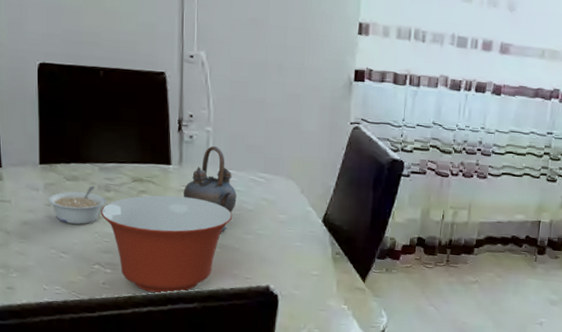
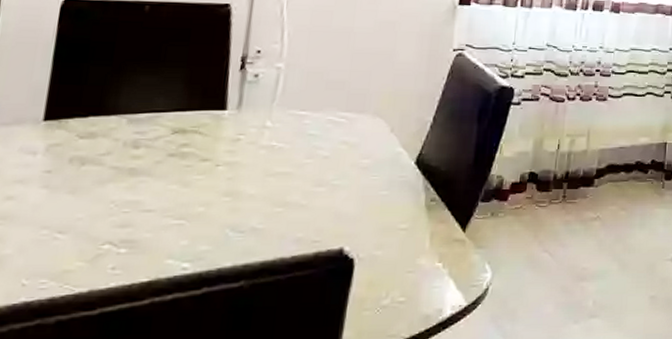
legume: present [48,185,106,225] -> none [48,142,132,193]
mixing bowl: present [100,195,233,294] -> none [122,147,302,274]
teapot: present [183,145,237,232] -> none [238,84,310,187]

